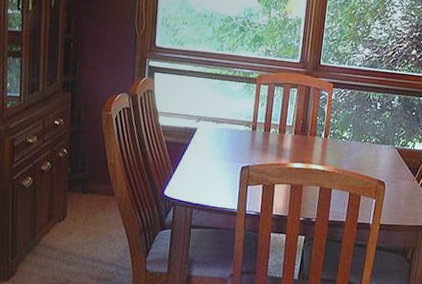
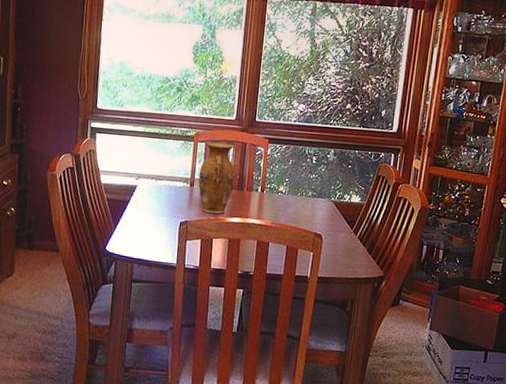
vase: none [261,85,299,159] -> present [198,142,235,214]

